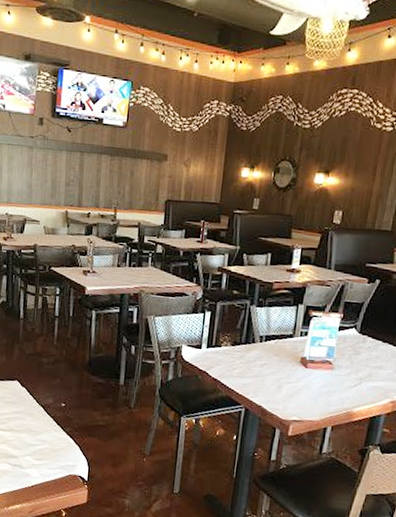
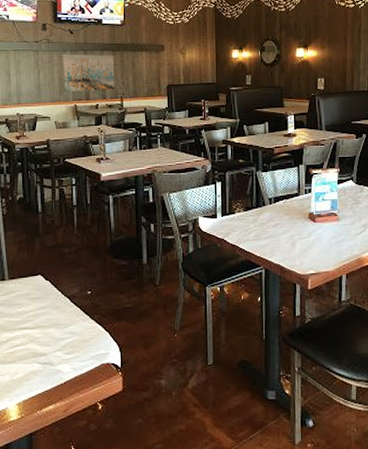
wall art: none [56,154,112,200] -> present [63,54,115,92]

